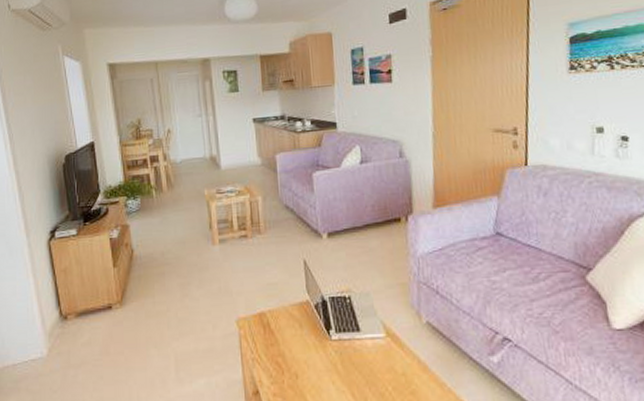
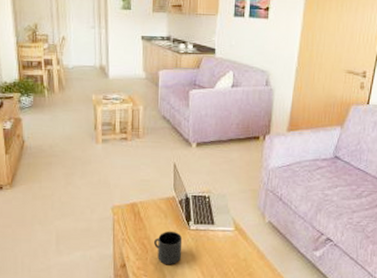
mug: none [289,343,325,387] -> present [153,231,183,264]

